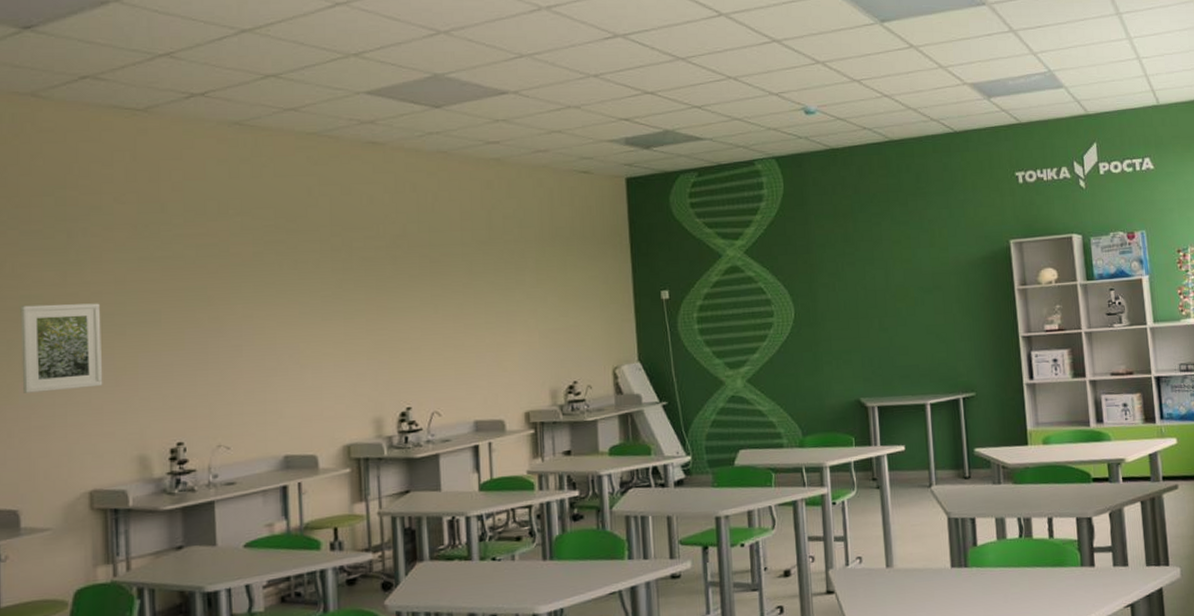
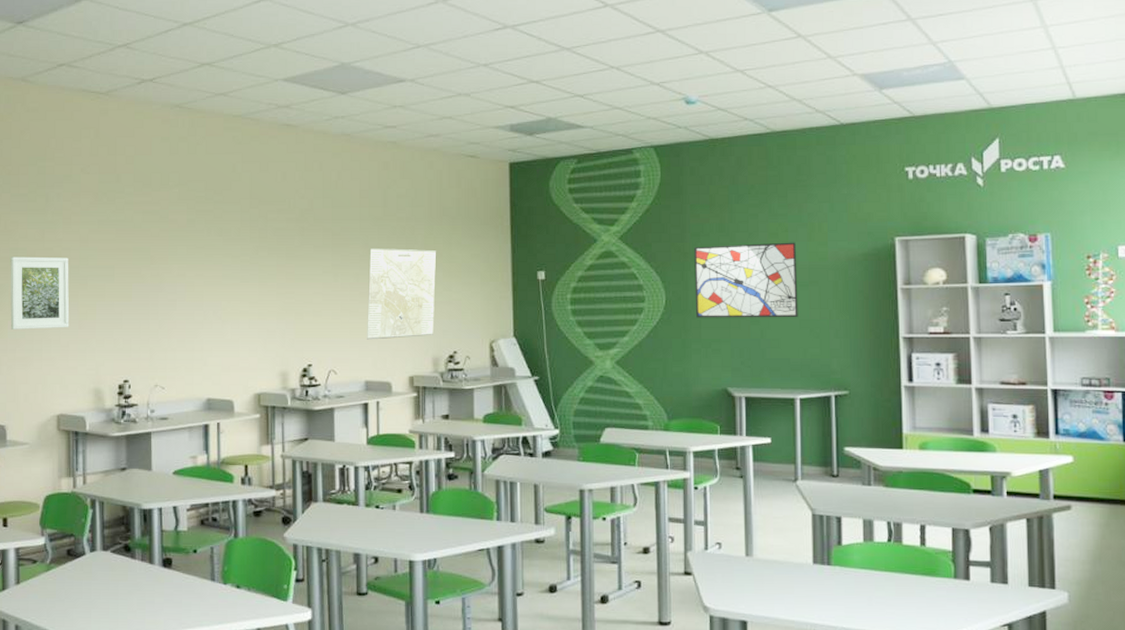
map: none [473,273,551,376] -> present [366,248,437,340]
wall art: none [820,249,924,330] -> present [694,242,798,318]

